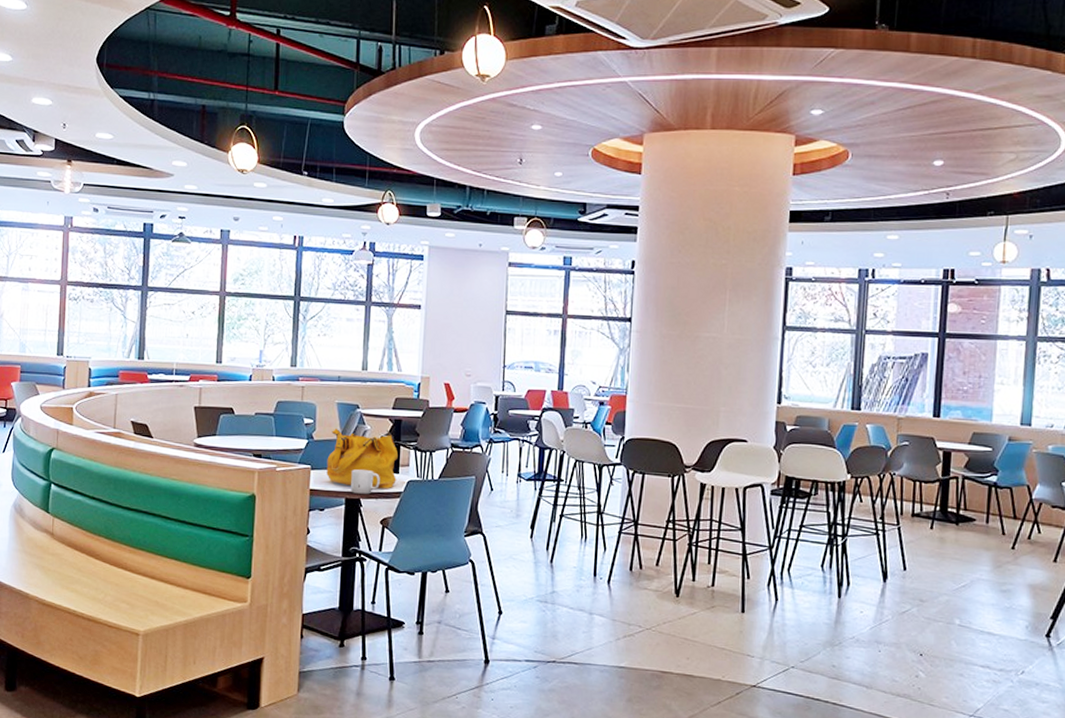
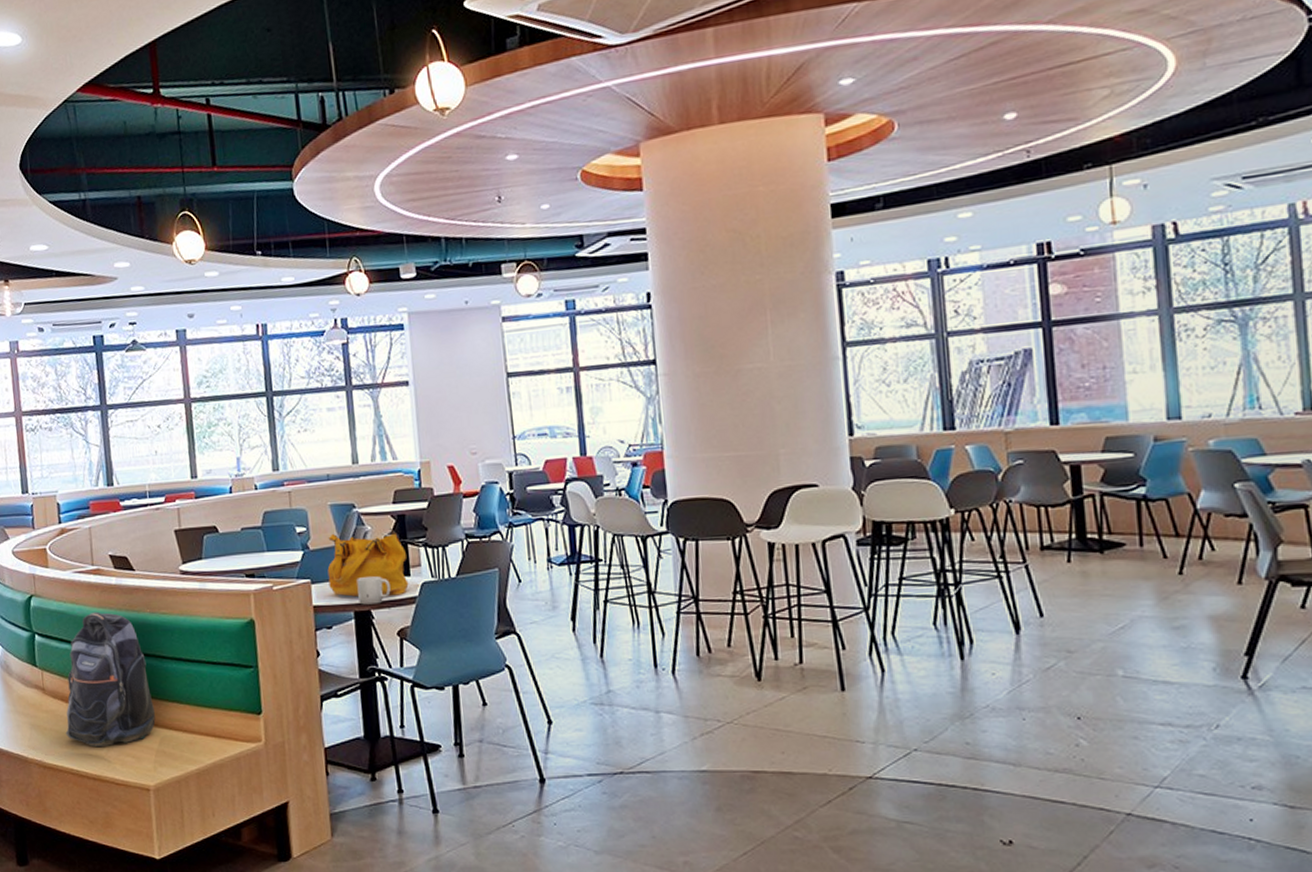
backpack: none [68,470,153,593] -> present [65,611,156,748]

